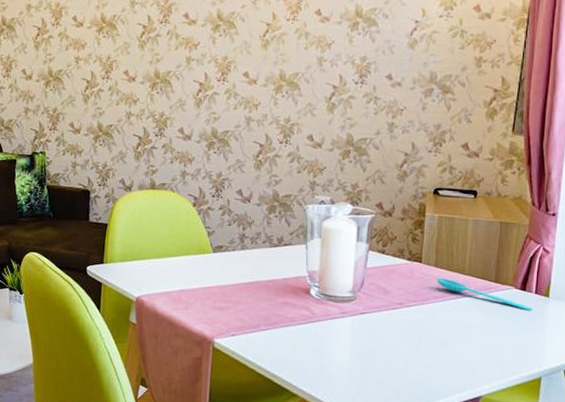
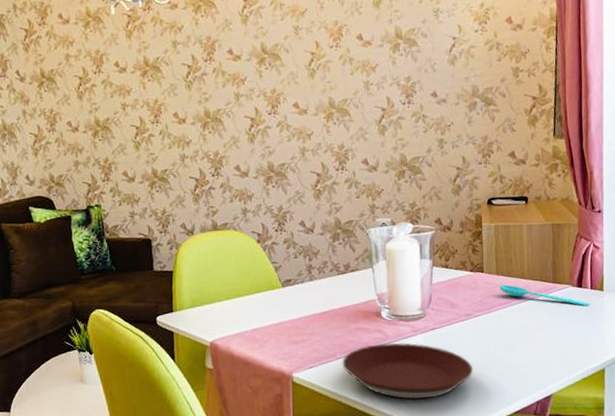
plate: none [265,321,400,383] -> present [342,342,474,400]

